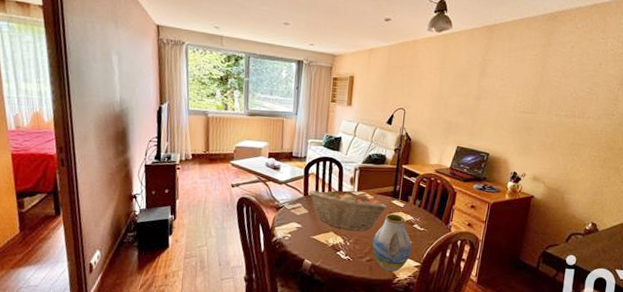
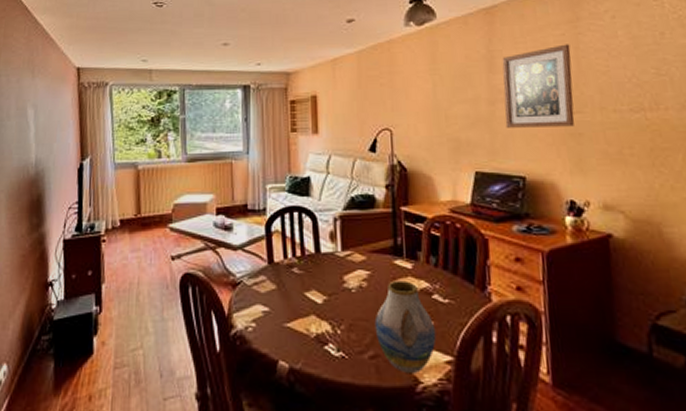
fruit basket: present [307,190,387,231] -> none [272,250,389,311]
wall art: none [484,62,540,123] -> present [502,44,575,128]

